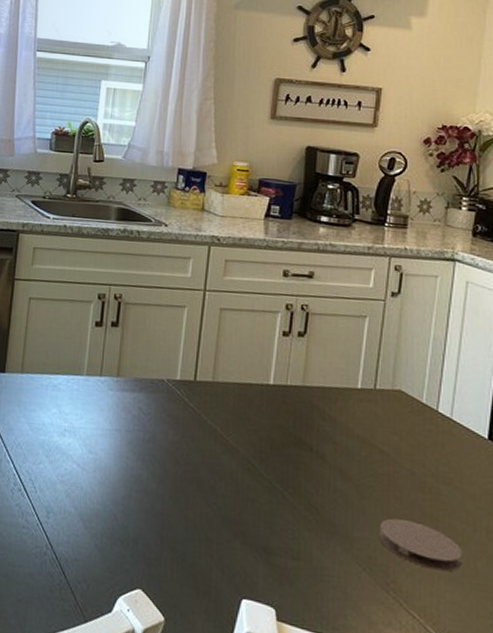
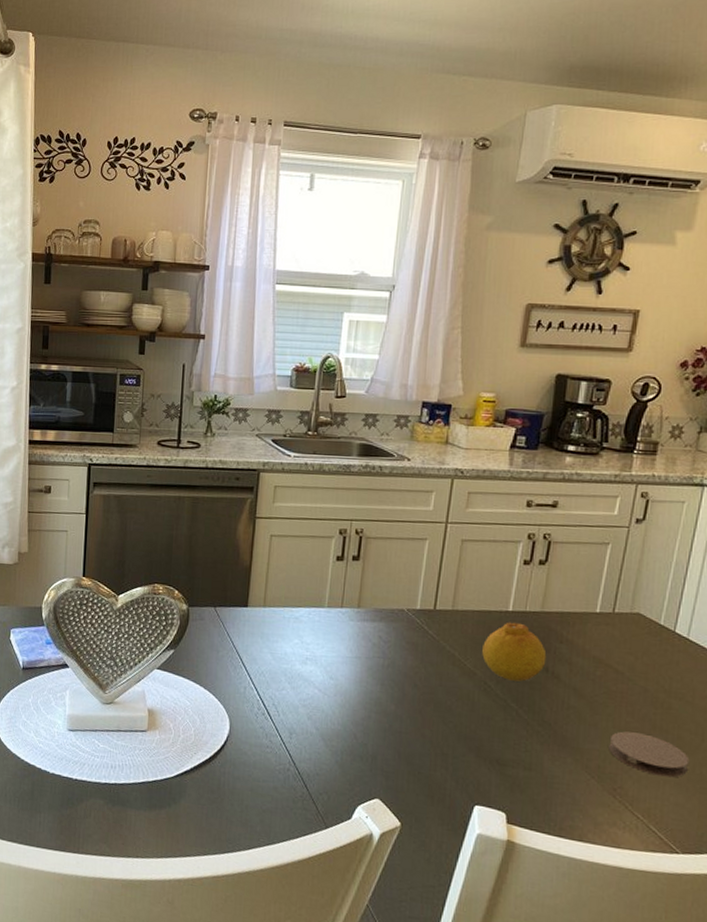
fruit: none [244,396,310,461] -> present [482,622,547,682]

